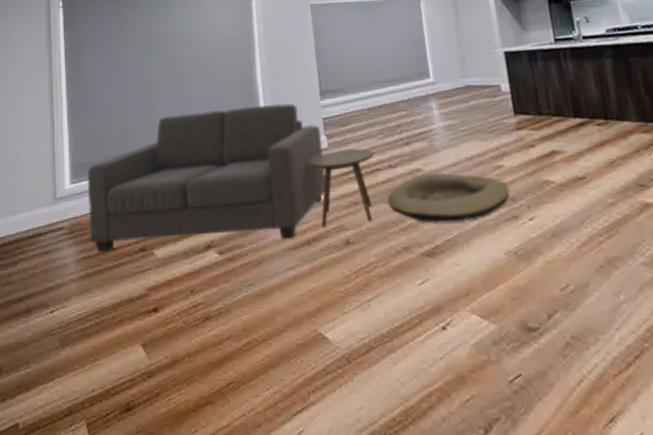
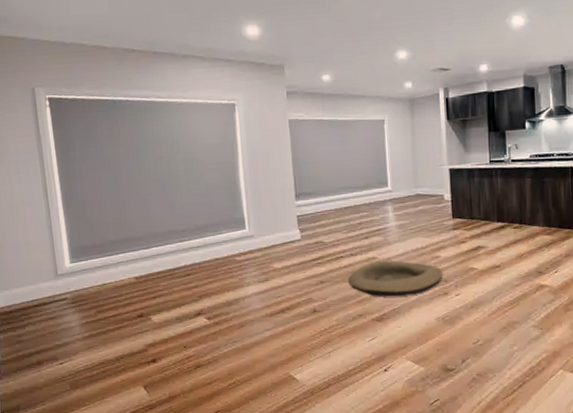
sofa: present [88,103,326,253] -> none [86,202,299,318]
side table: present [308,148,374,227] -> none [284,240,339,300]

